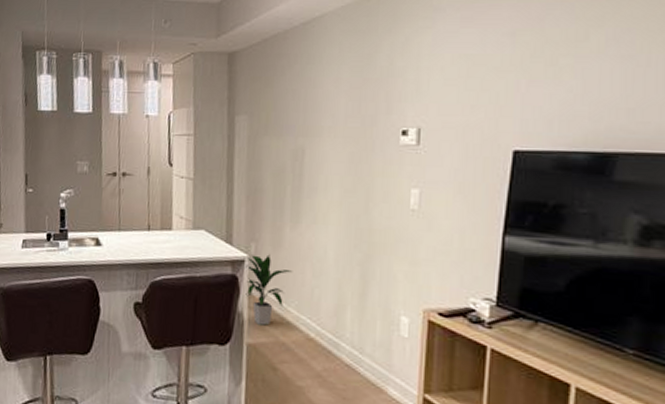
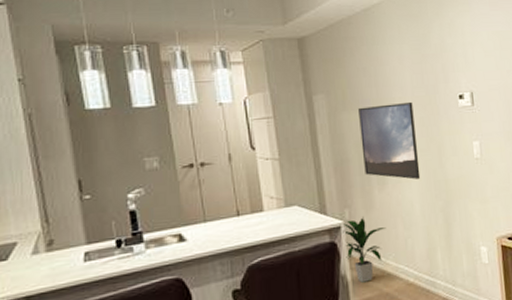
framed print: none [278,132,343,223] -> present [358,101,421,180]

